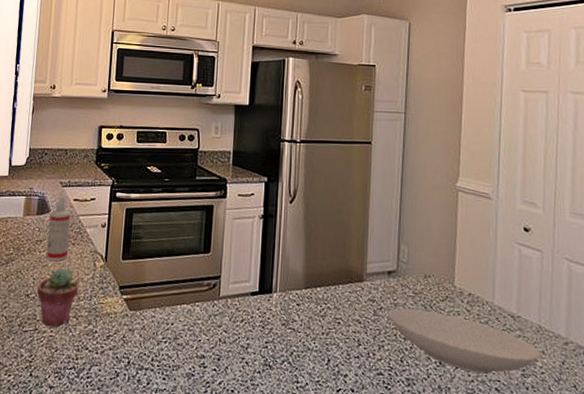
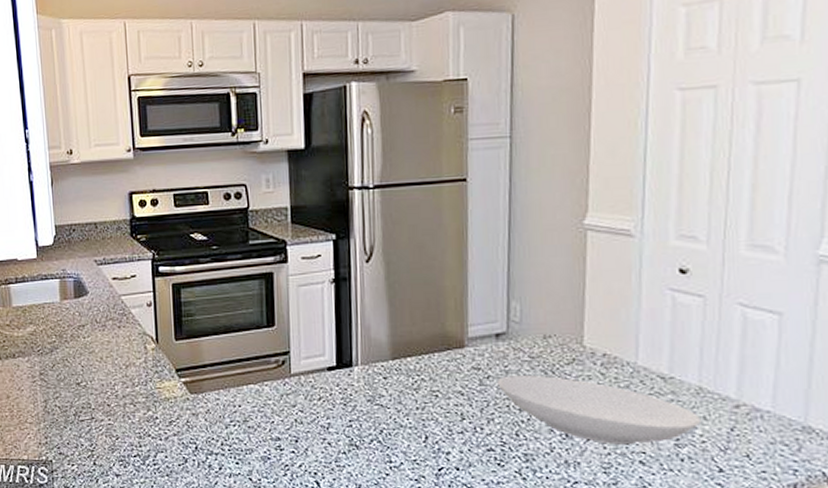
potted succulent: present [37,268,79,327] -> none [87,354,132,414]
spray bottle: present [46,196,71,262] -> none [88,275,114,347]

